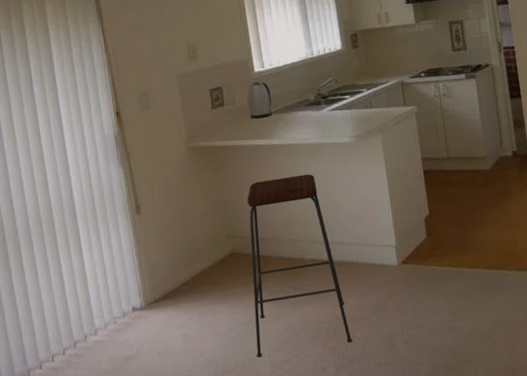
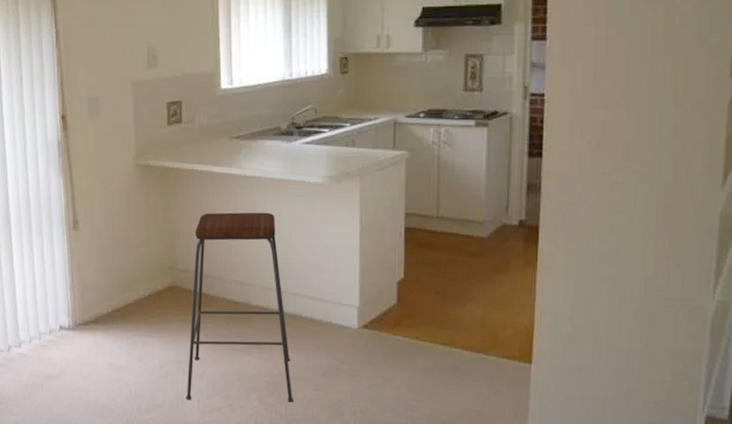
kettle: present [247,82,272,119] -> none [209,101,237,142]

